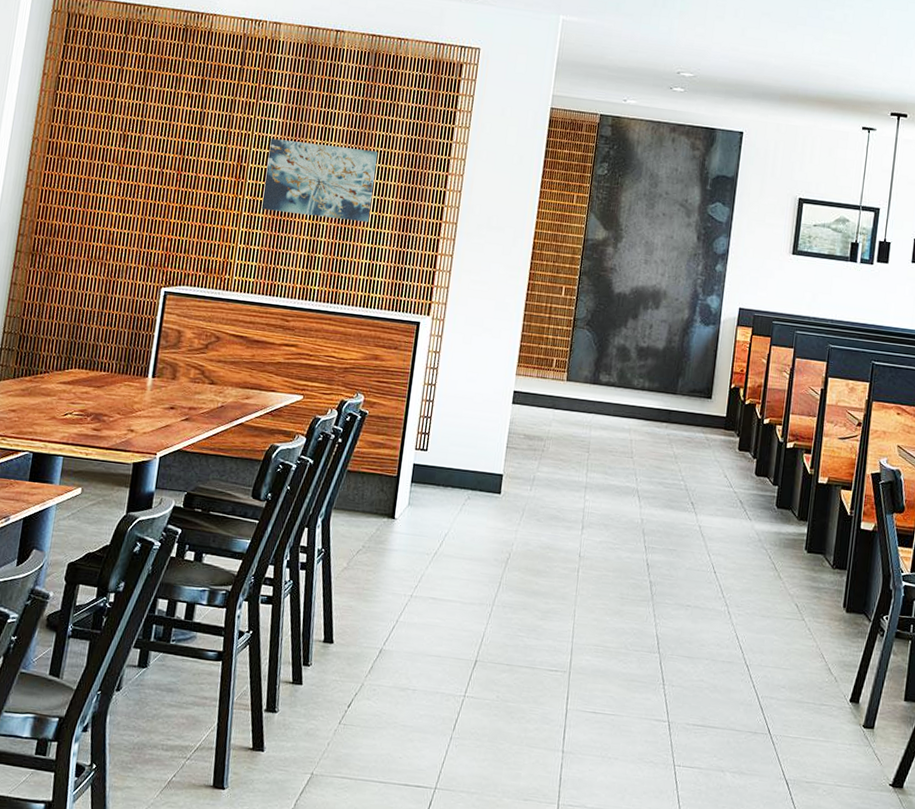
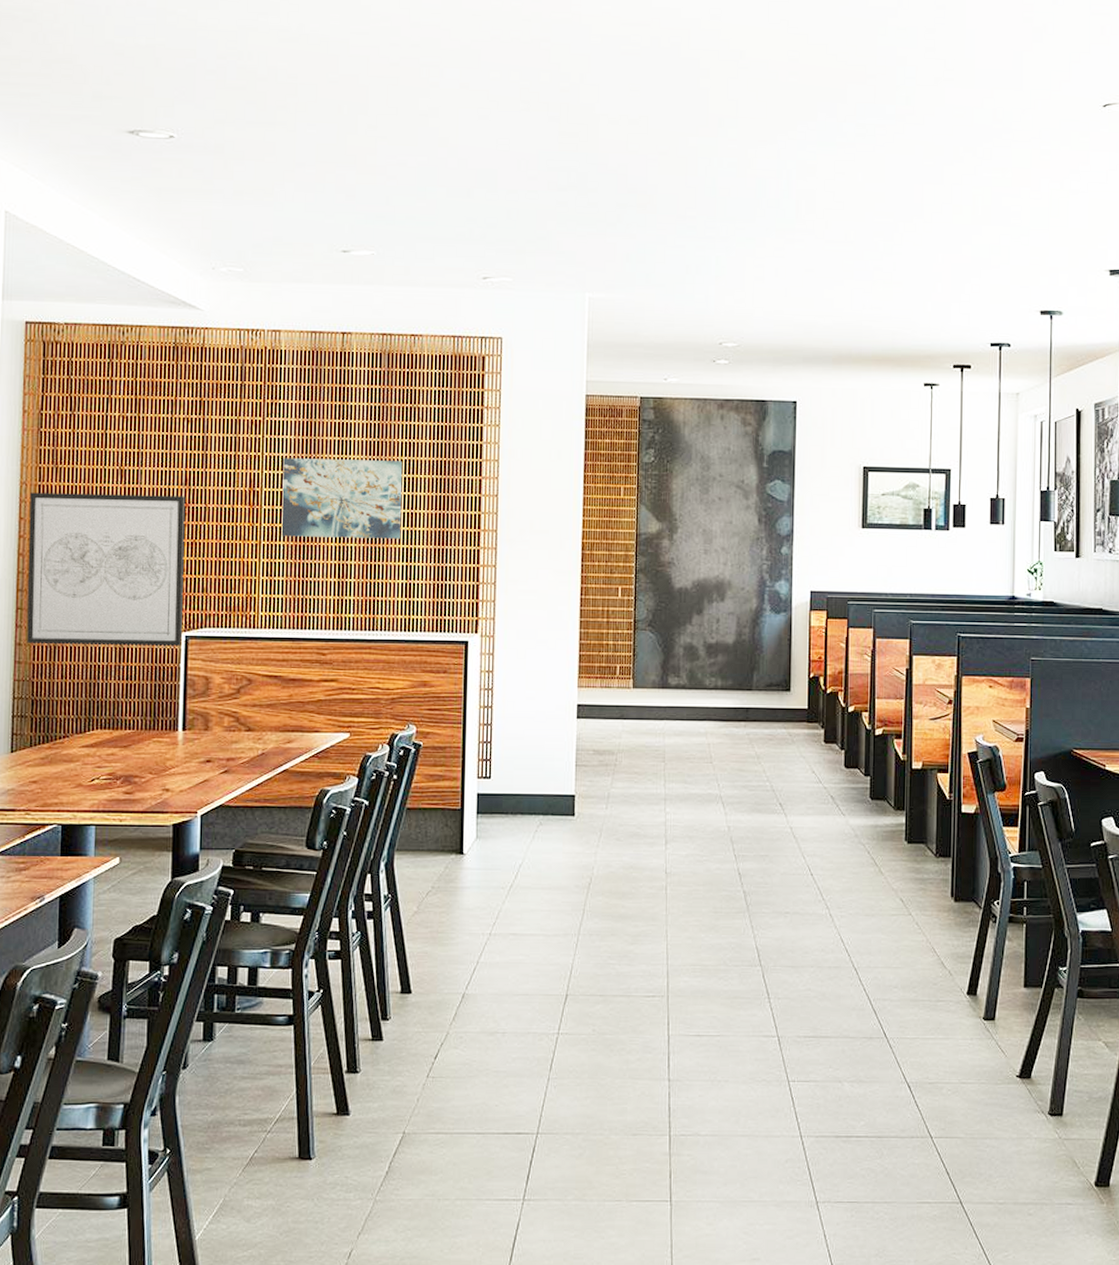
wall art: none [21,147,179,300] -> present [27,492,186,646]

